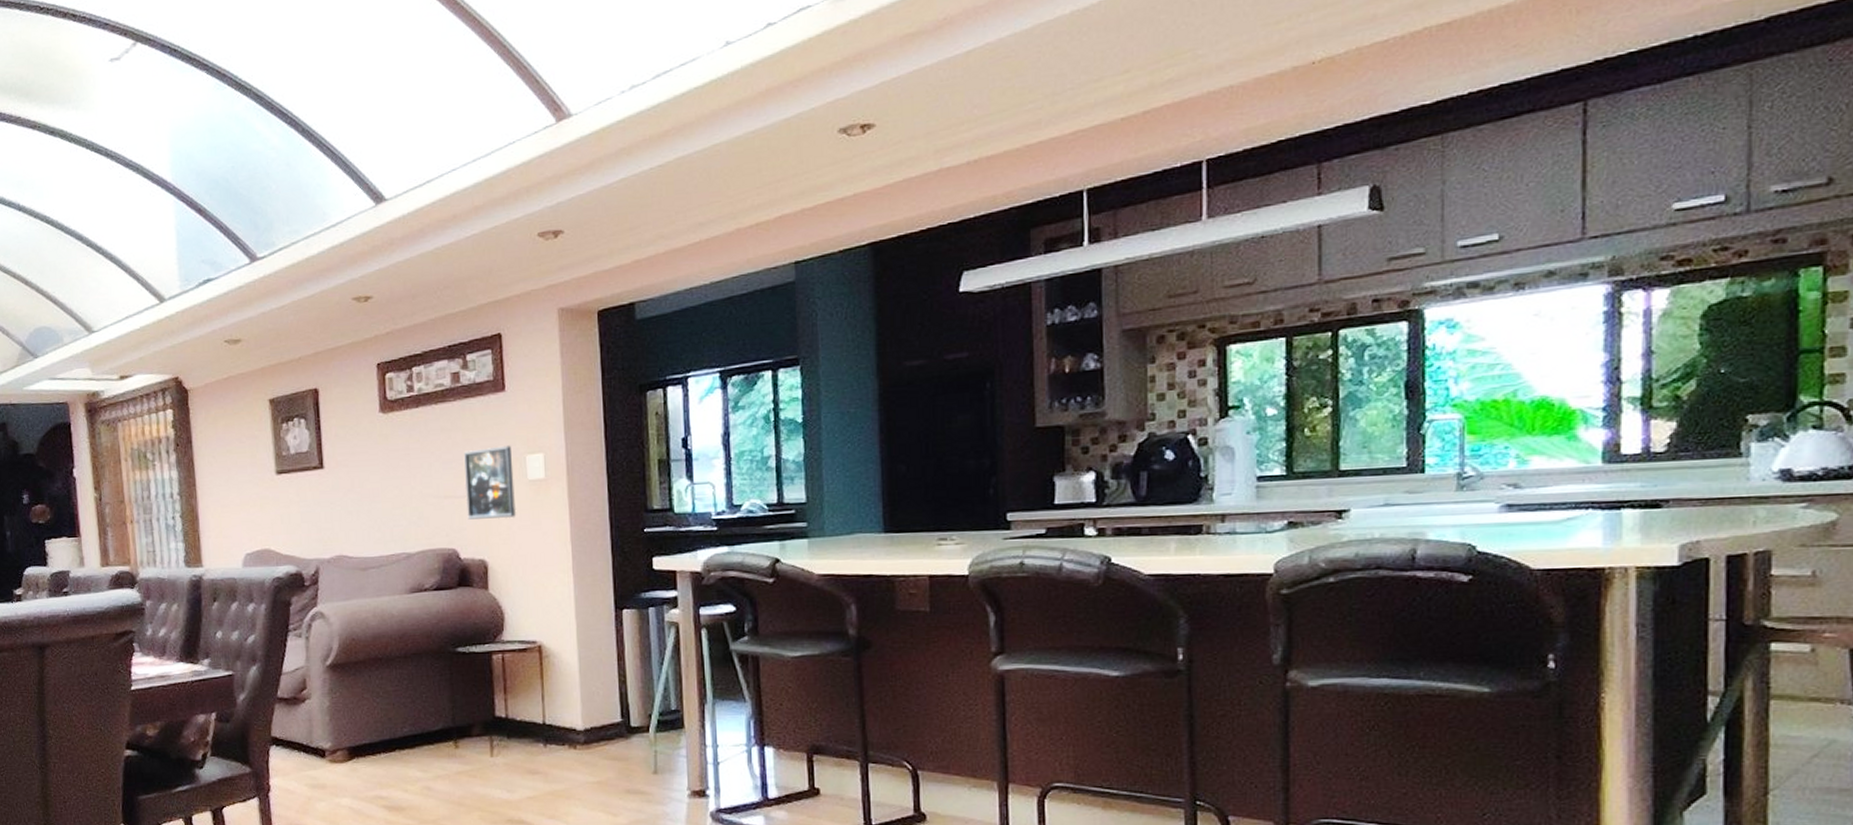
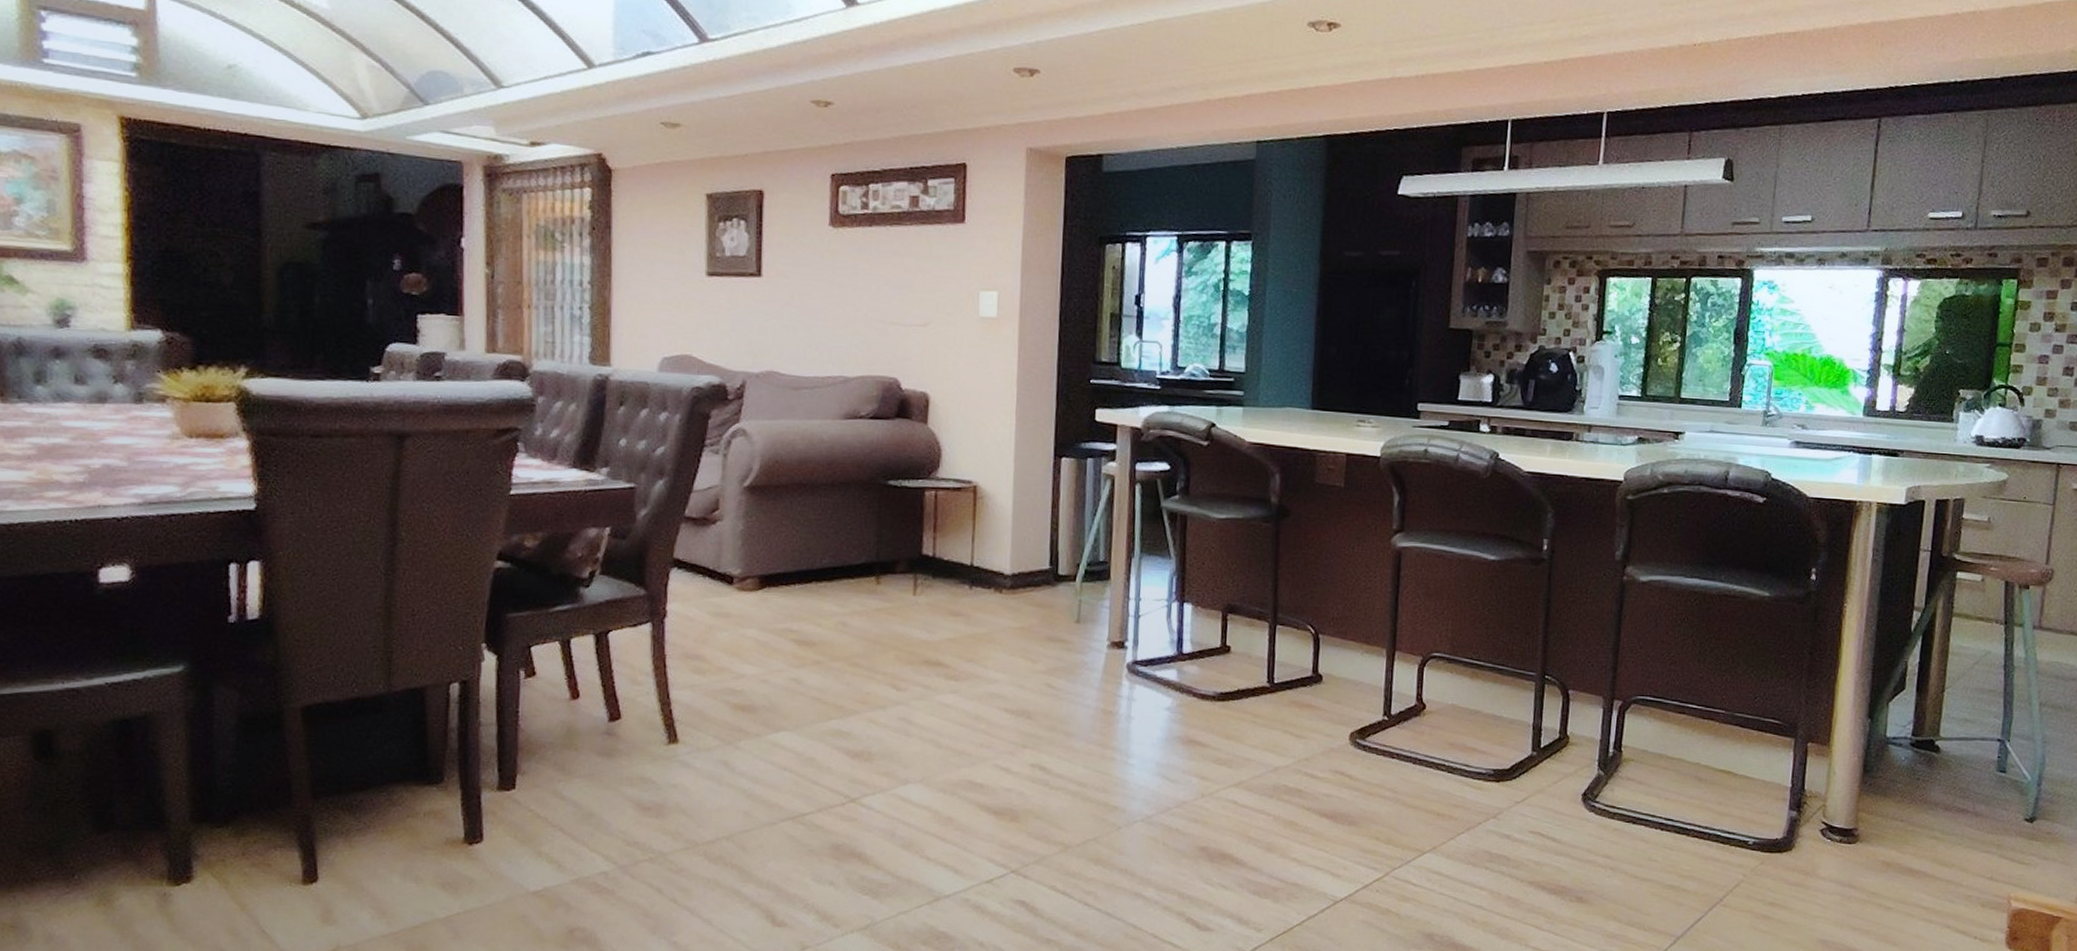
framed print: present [464,445,517,520] -> none [913,278,966,354]

